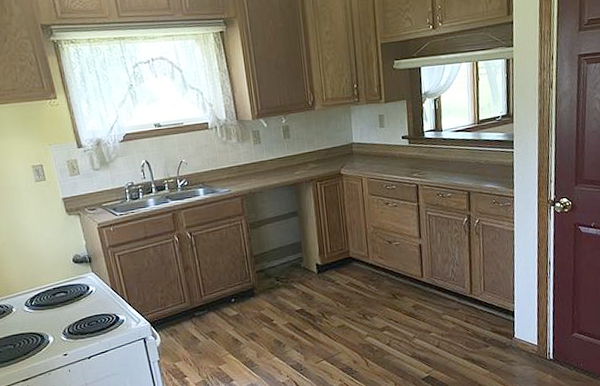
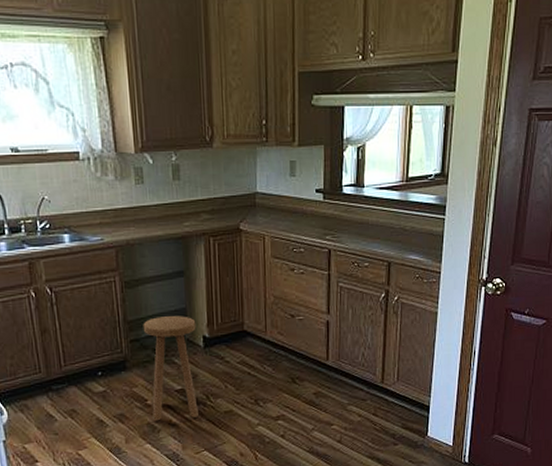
stool: none [266,248,316,338] -> present [143,316,198,421]

